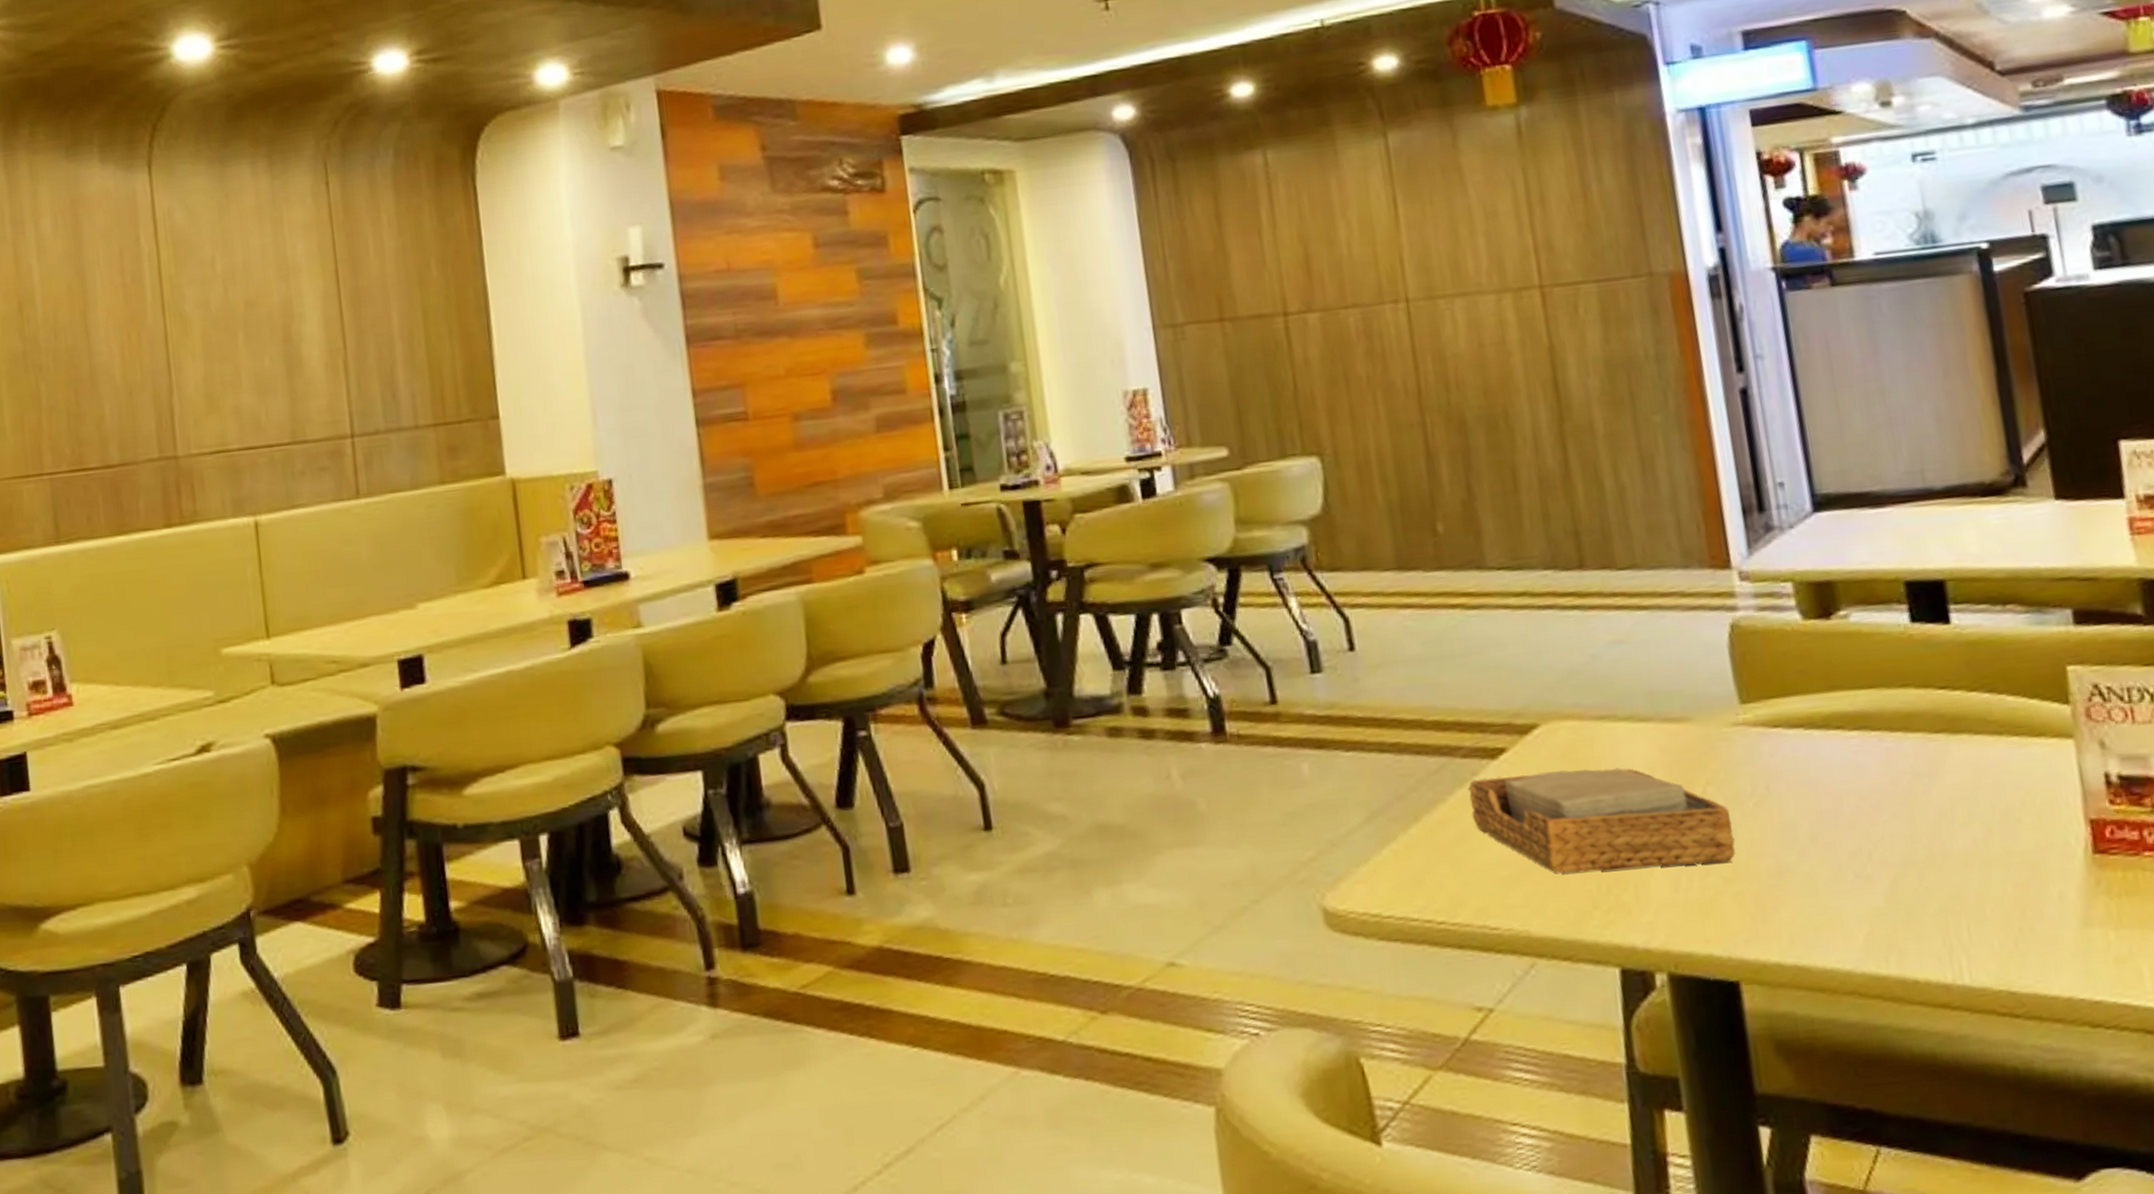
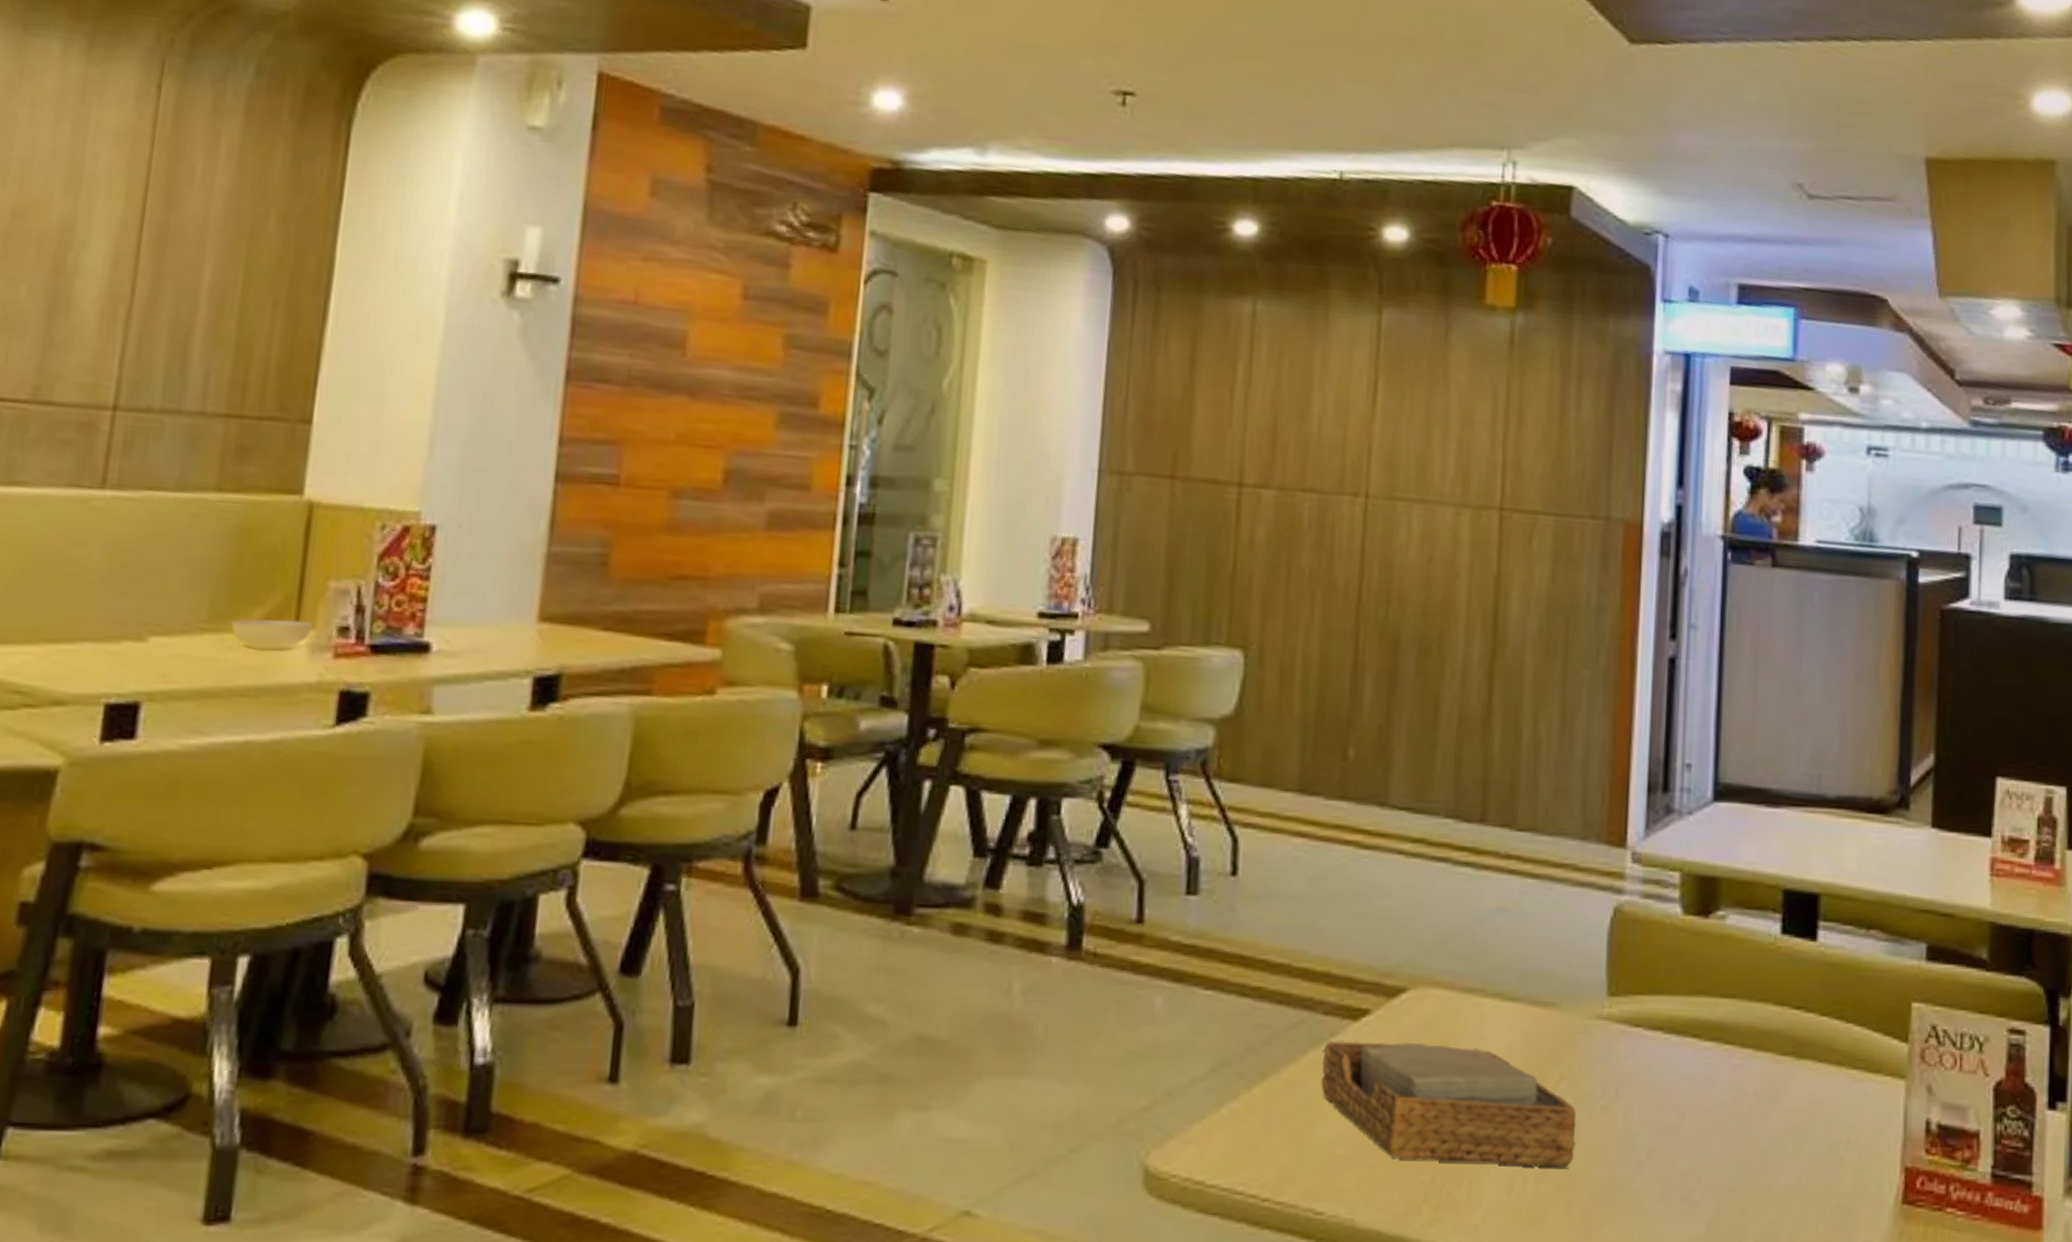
bowl: none [474,571,537,602] -> present [230,618,313,652]

